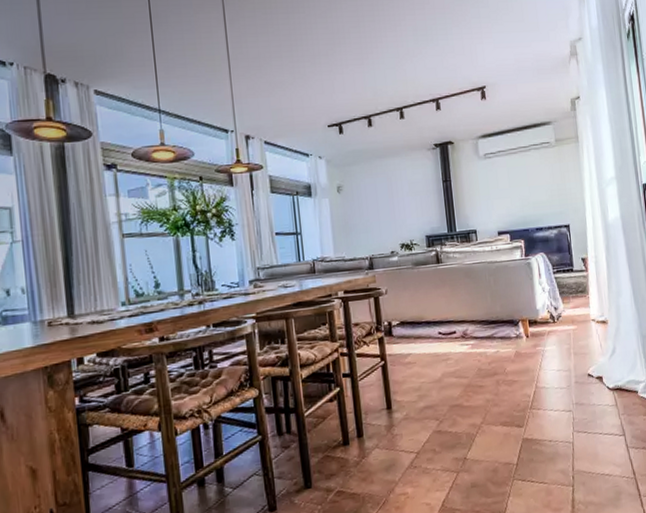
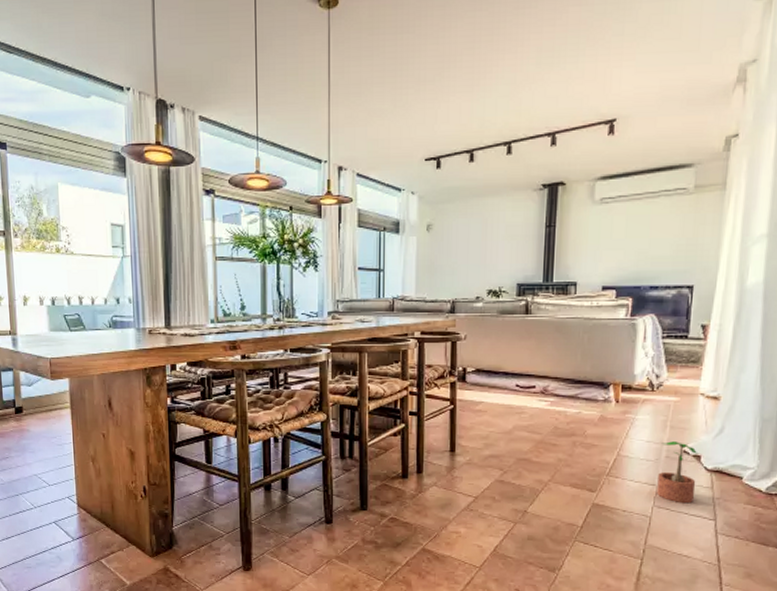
potted plant: none [570,366,605,425] -> present [657,441,700,504]

